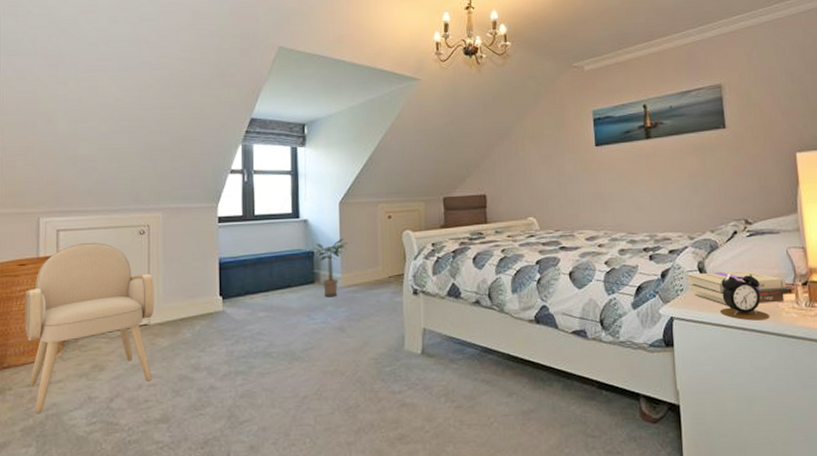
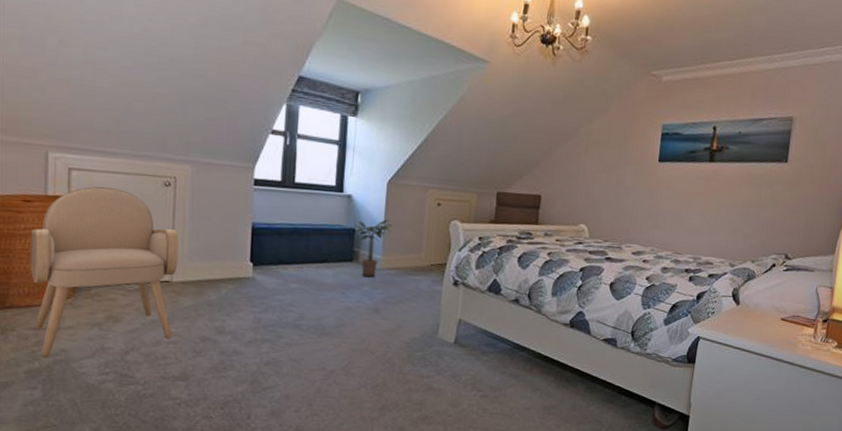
books: present [686,270,793,306] -> none [719,299,813,335]
alarm clock: present [719,272,770,321] -> none [743,302,787,349]

